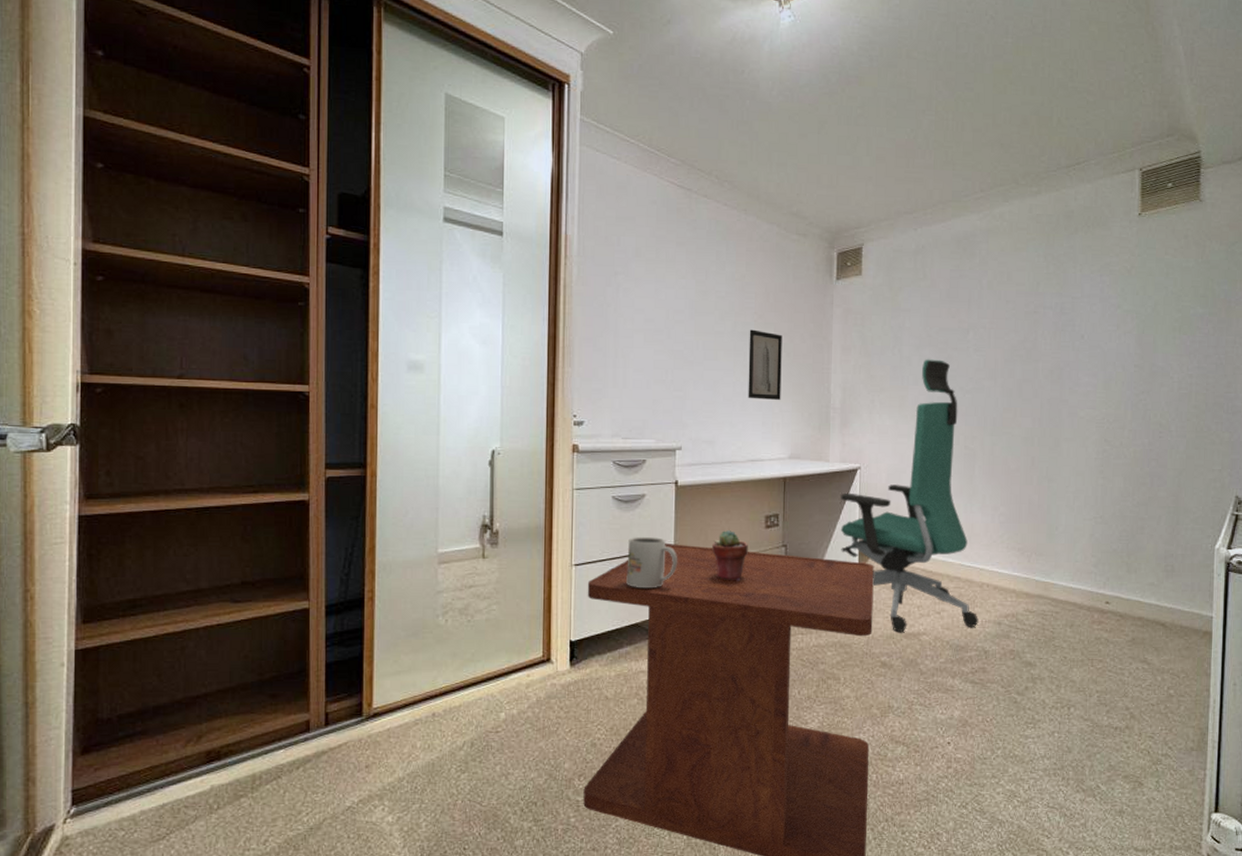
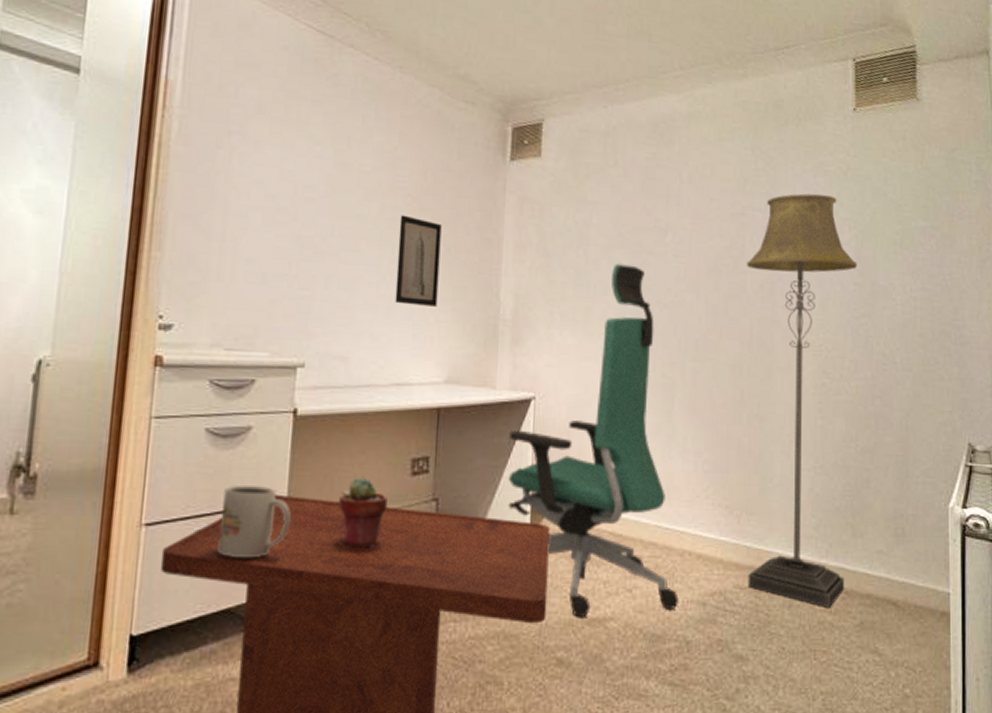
floor lamp: none [1036,290,1138,628] -> present [747,193,857,609]

